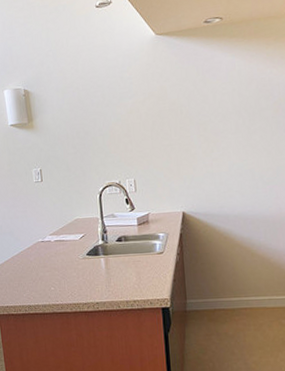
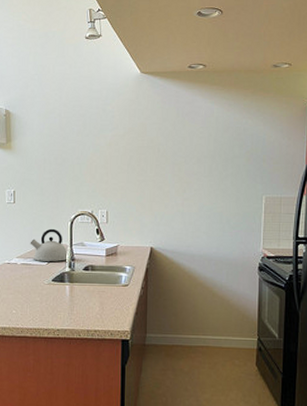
kettle: none [61,203,101,237] -> present [30,228,69,261]

